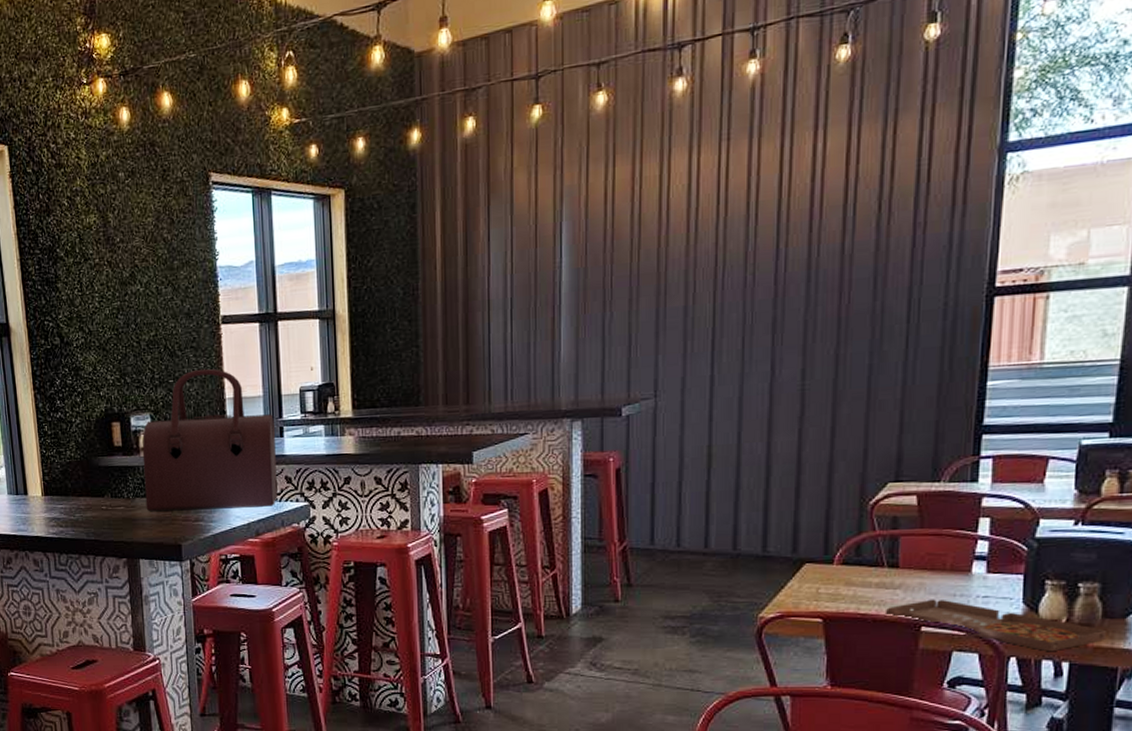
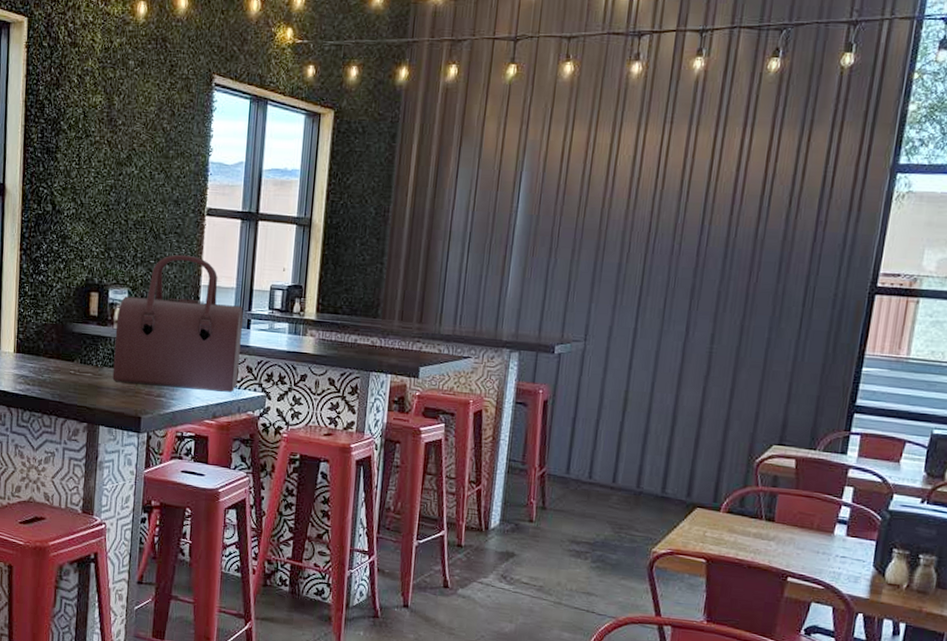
pizza: present [884,599,1108,652] -> none [758,553,939,613]

